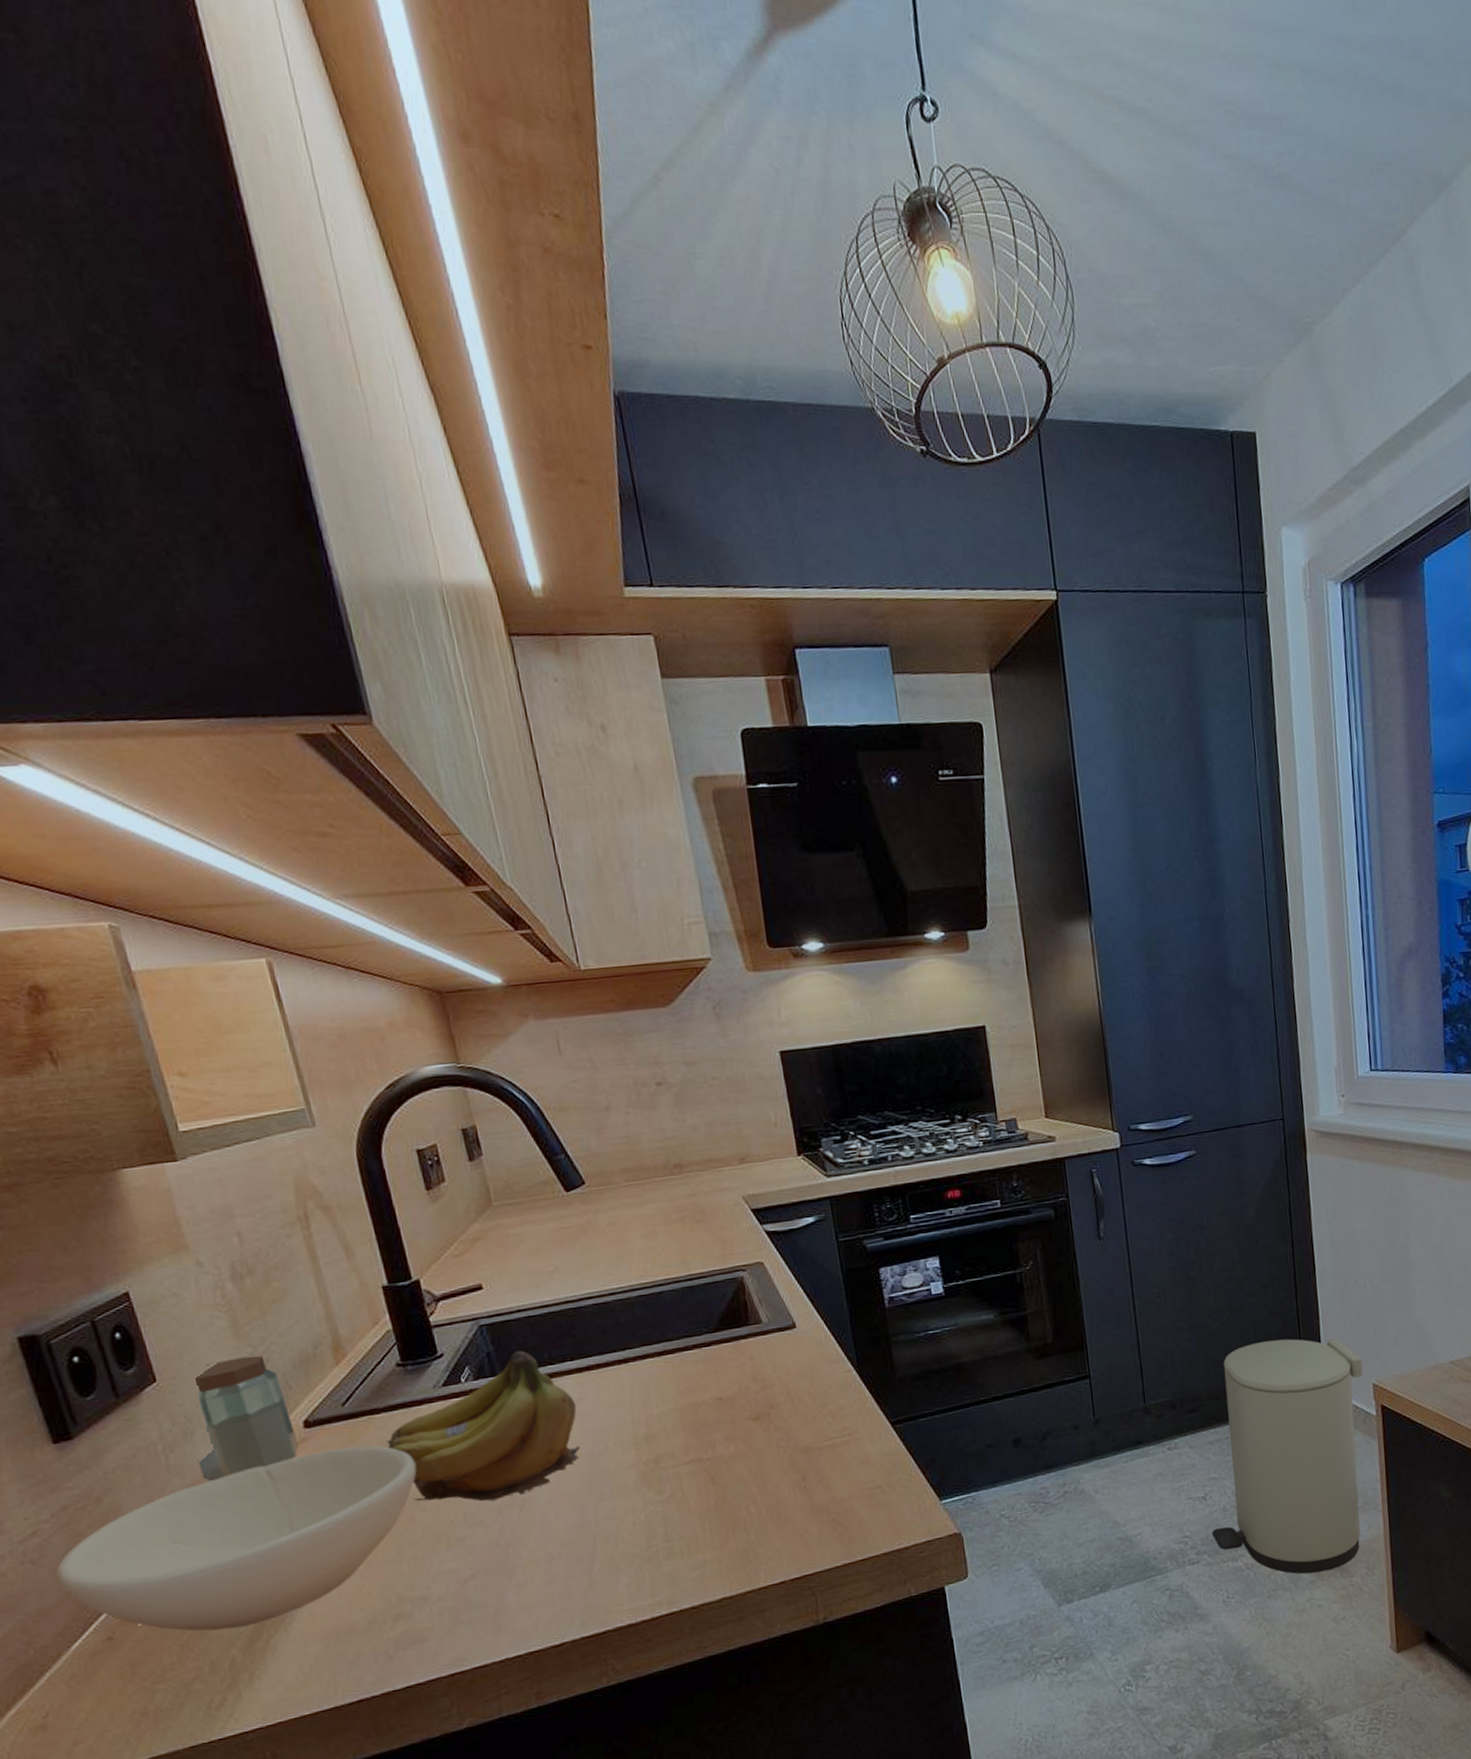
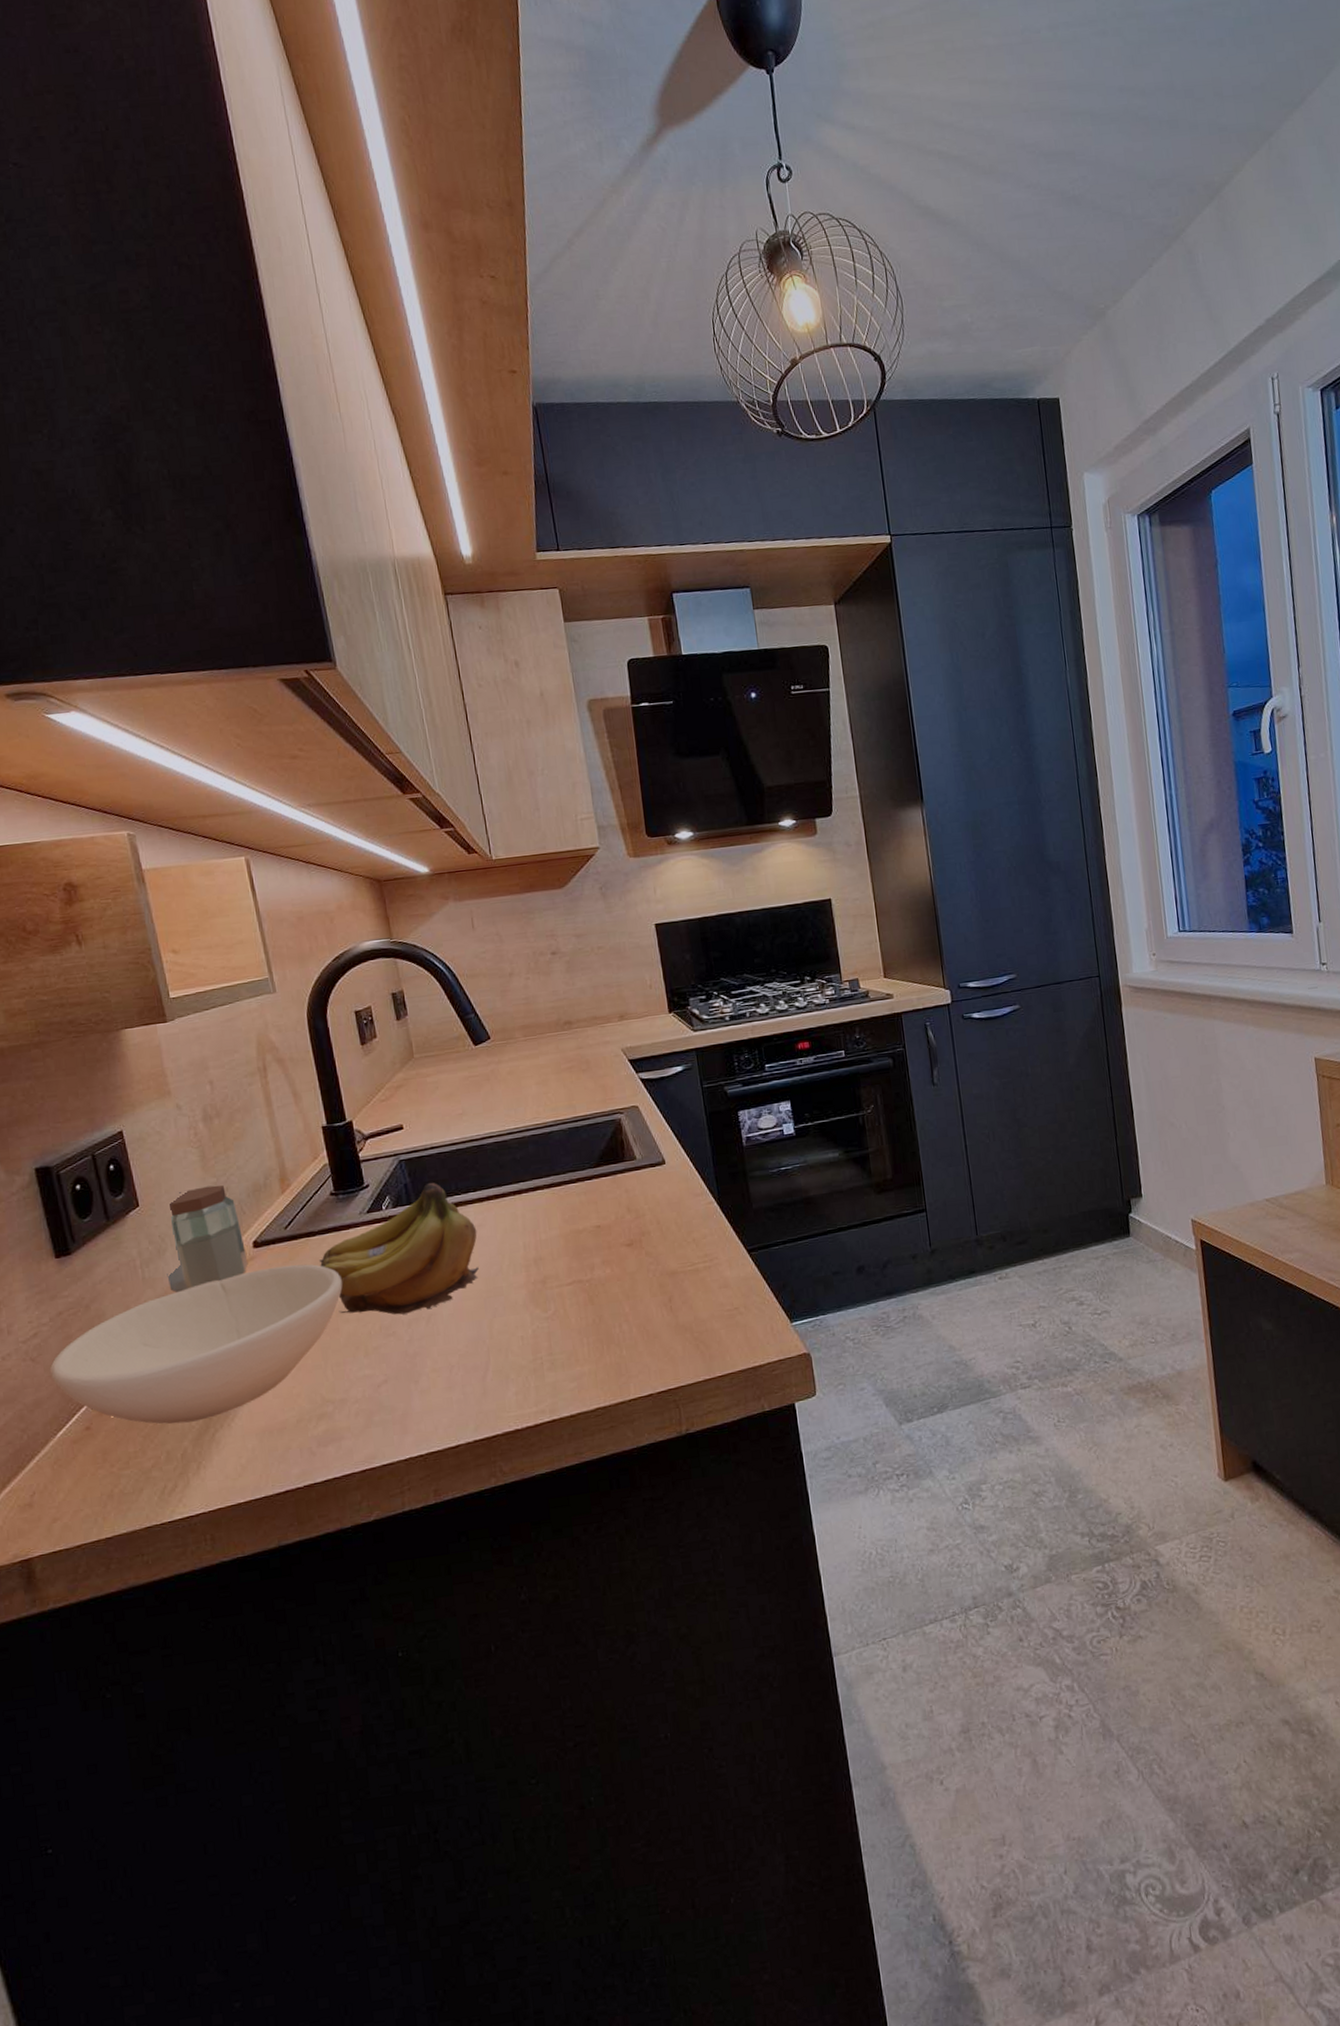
pedal bin: present [1212,1339,1363,1574] -> none [1042,1177,1185,1401]

